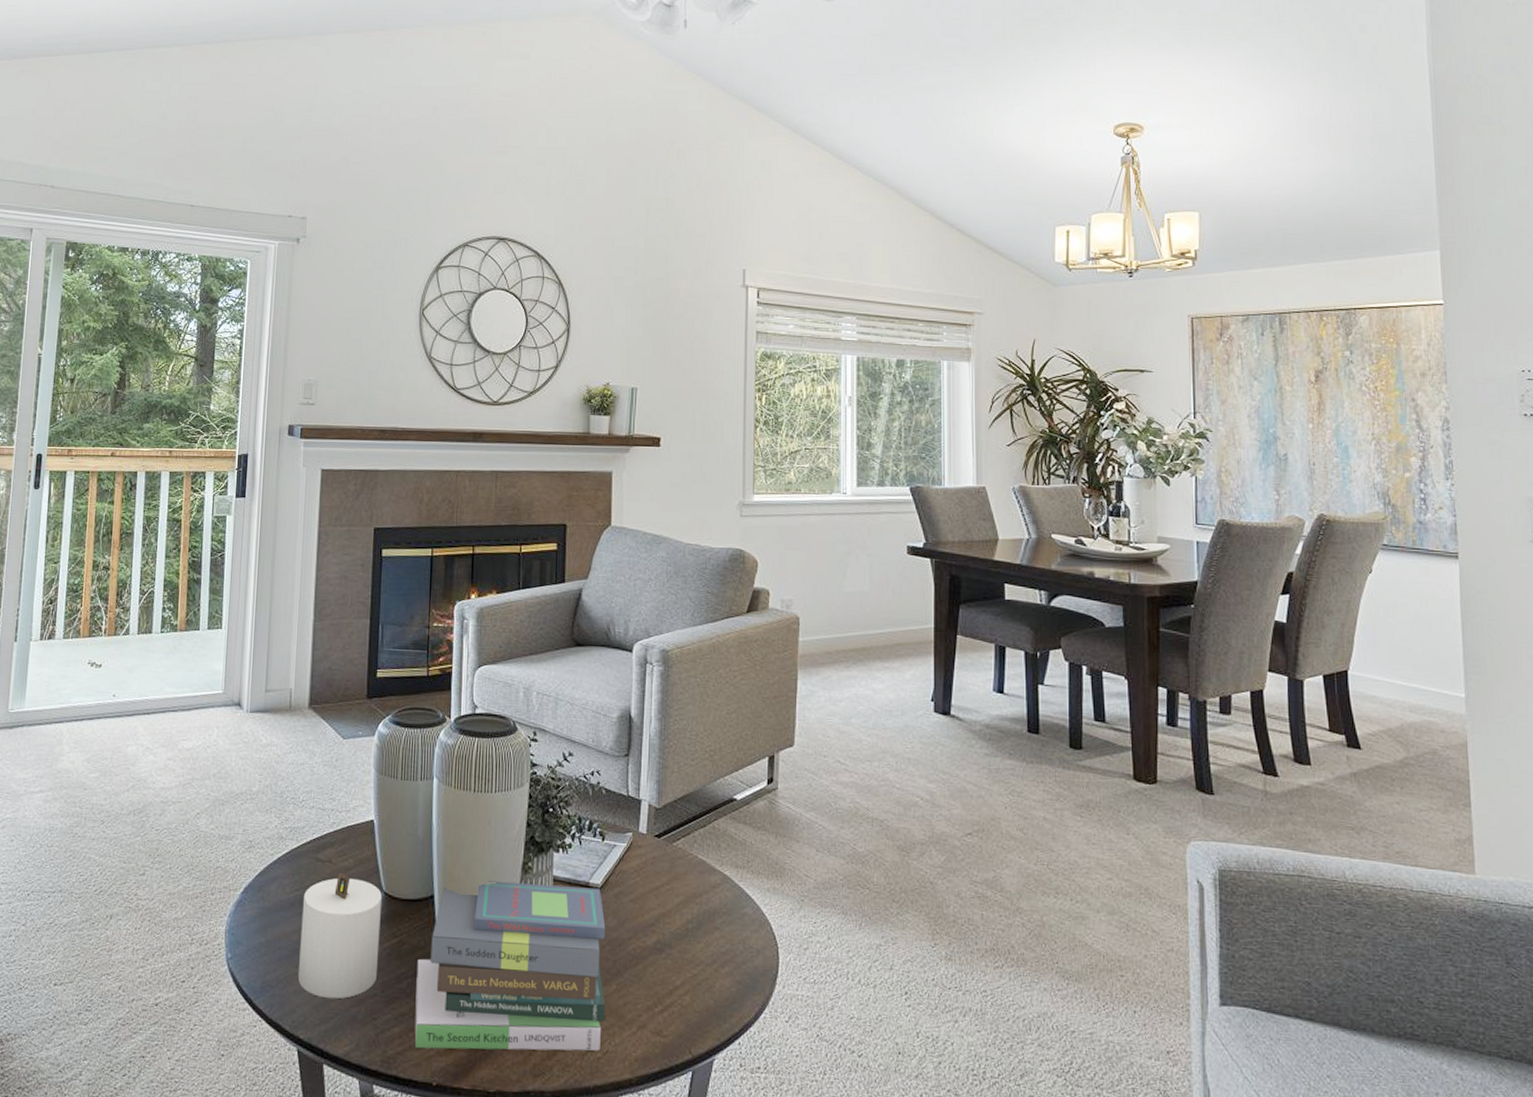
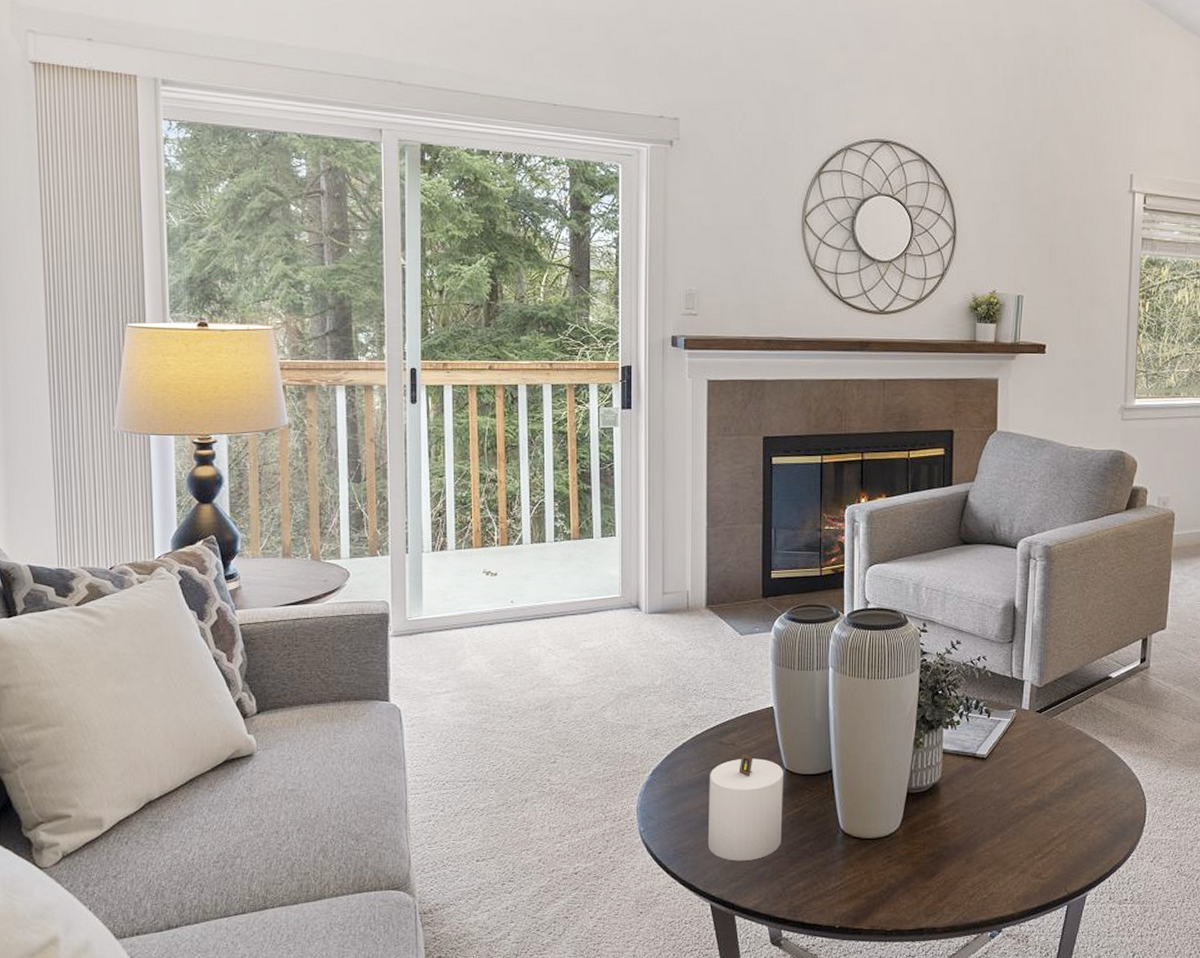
books: present [414,881,606,1051] -> none [818,755,991,898]

